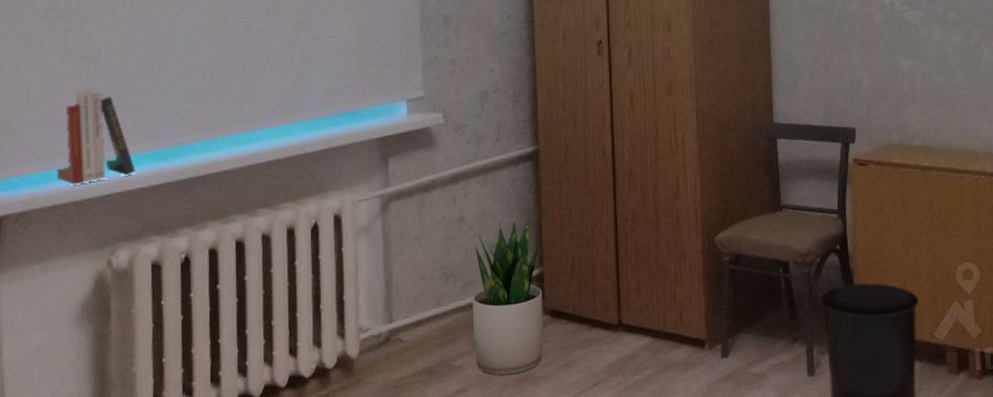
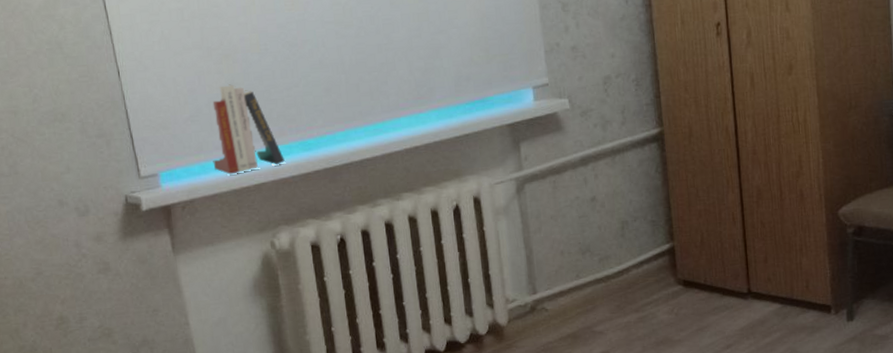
planter: present [472,218,544,376] -> none [608,196,678,340]

